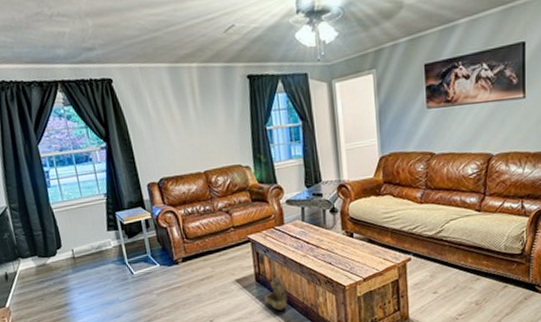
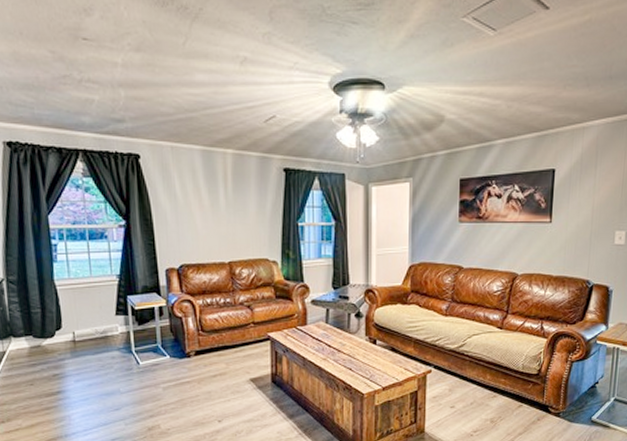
wall caddy: present [265,275,288,311] -> none [279,377,303,415]

